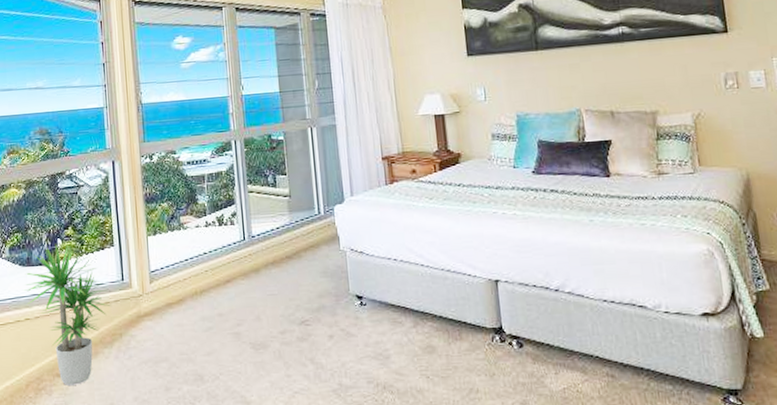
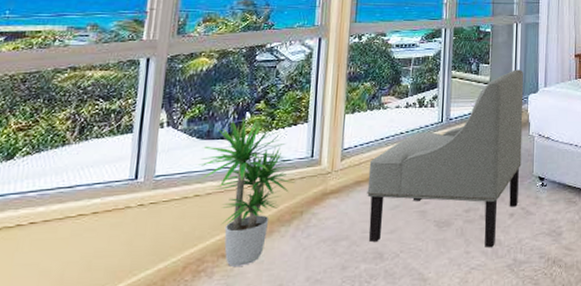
chair: none [177,178,336,372] -> present [367,69,524,248]

